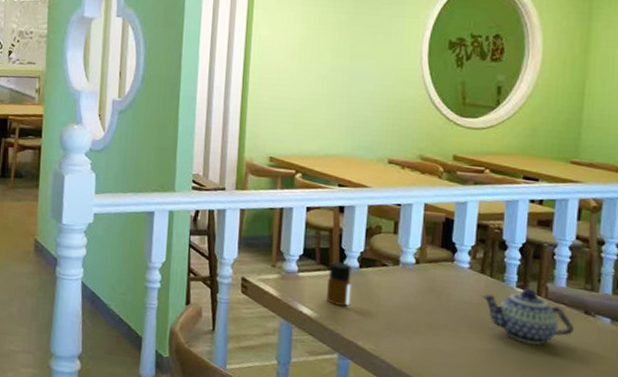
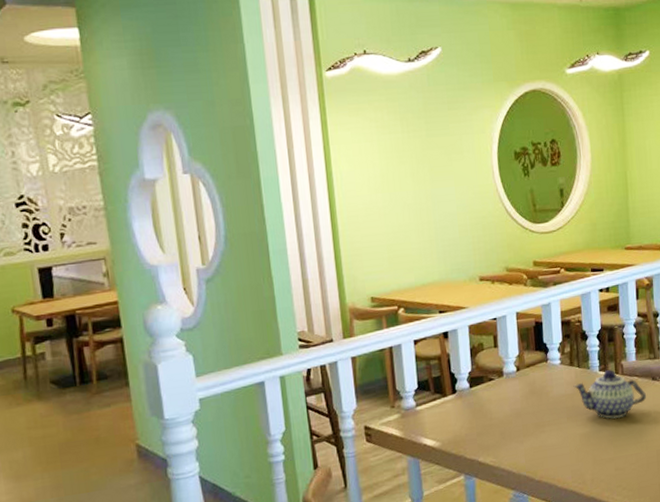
bottle: present [327,261,352,306] -> none [443,386,467,429]

